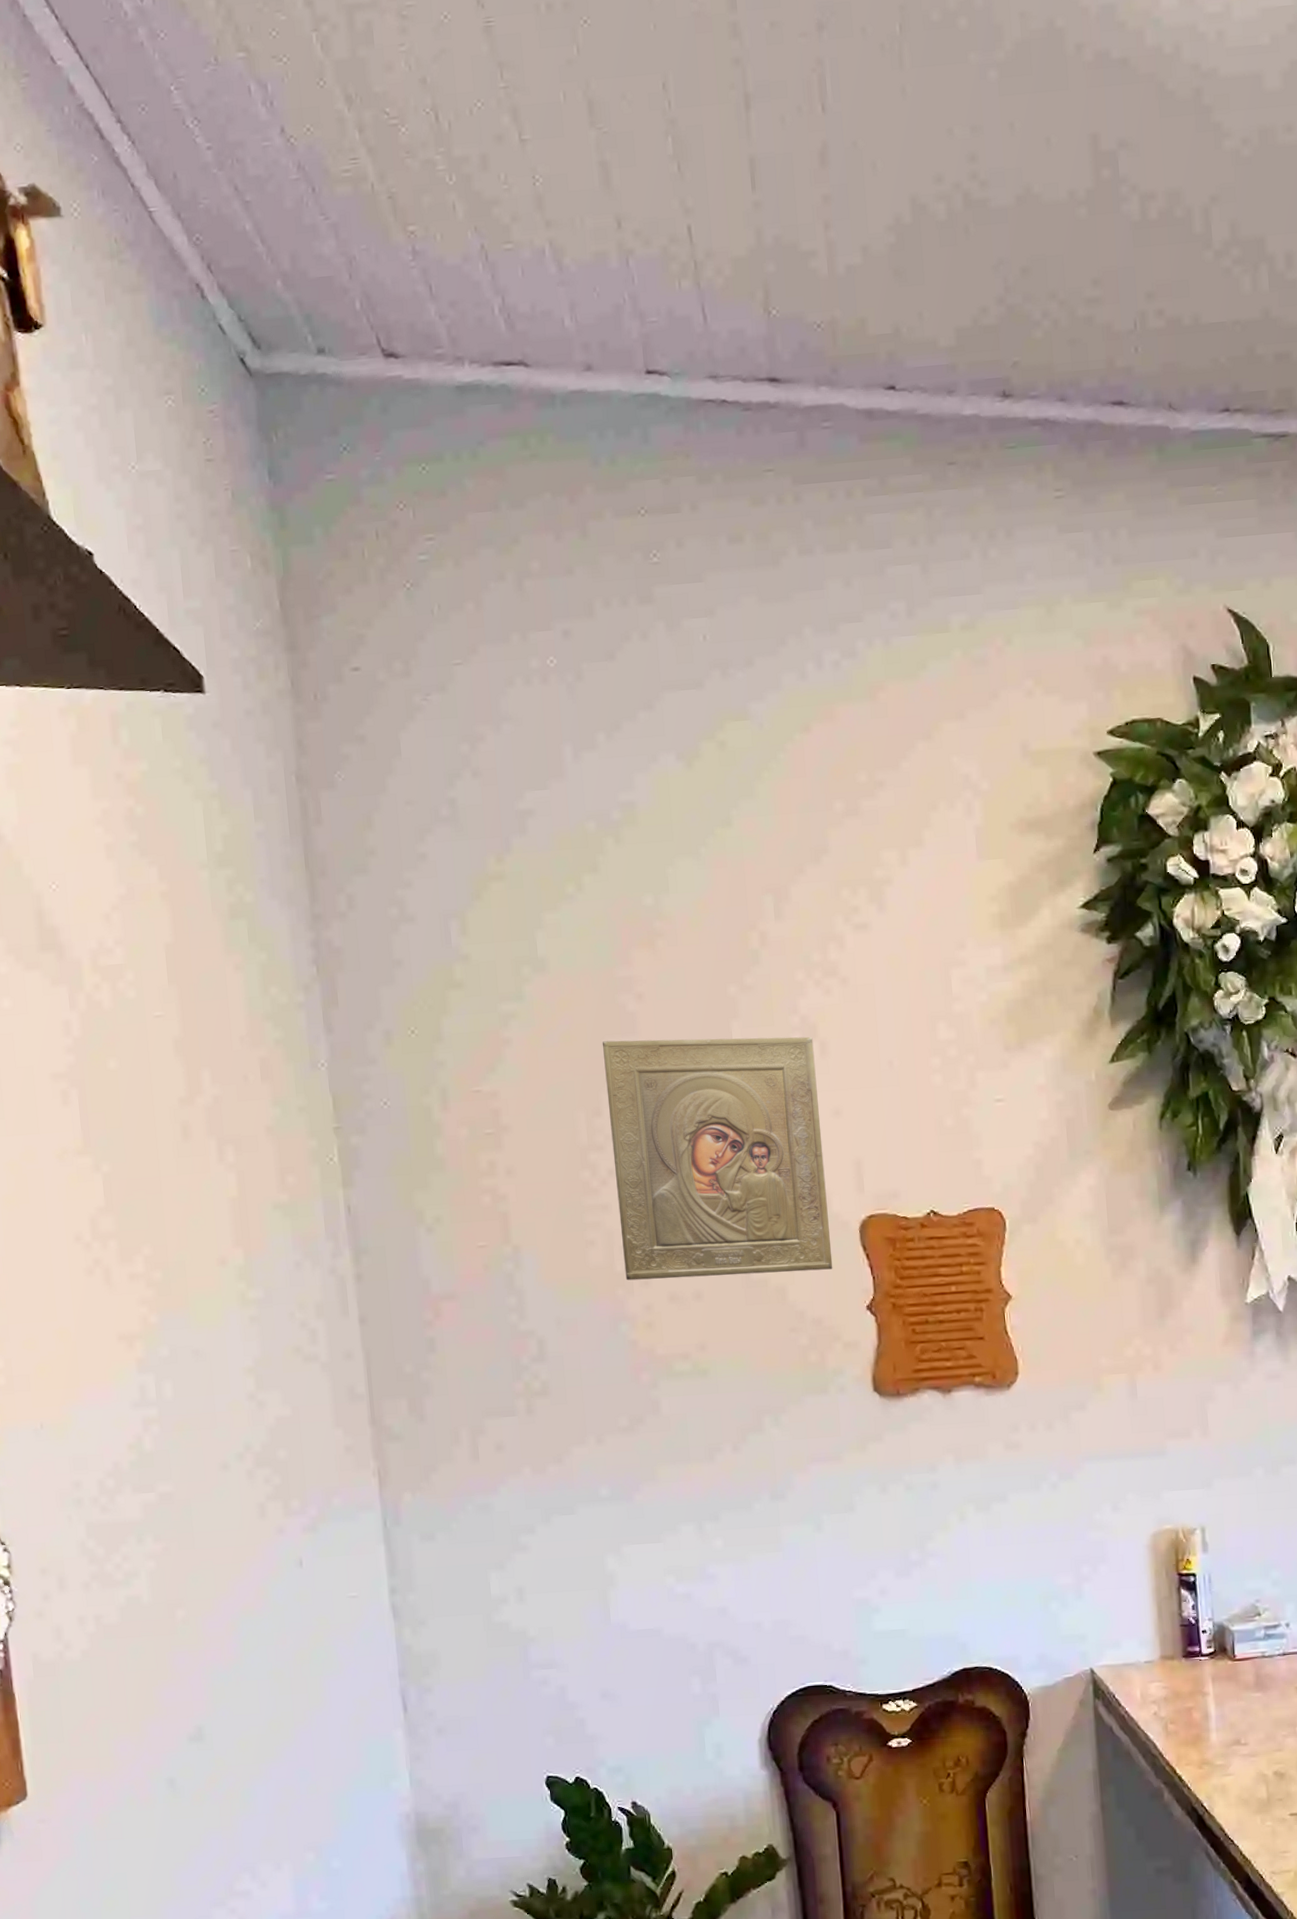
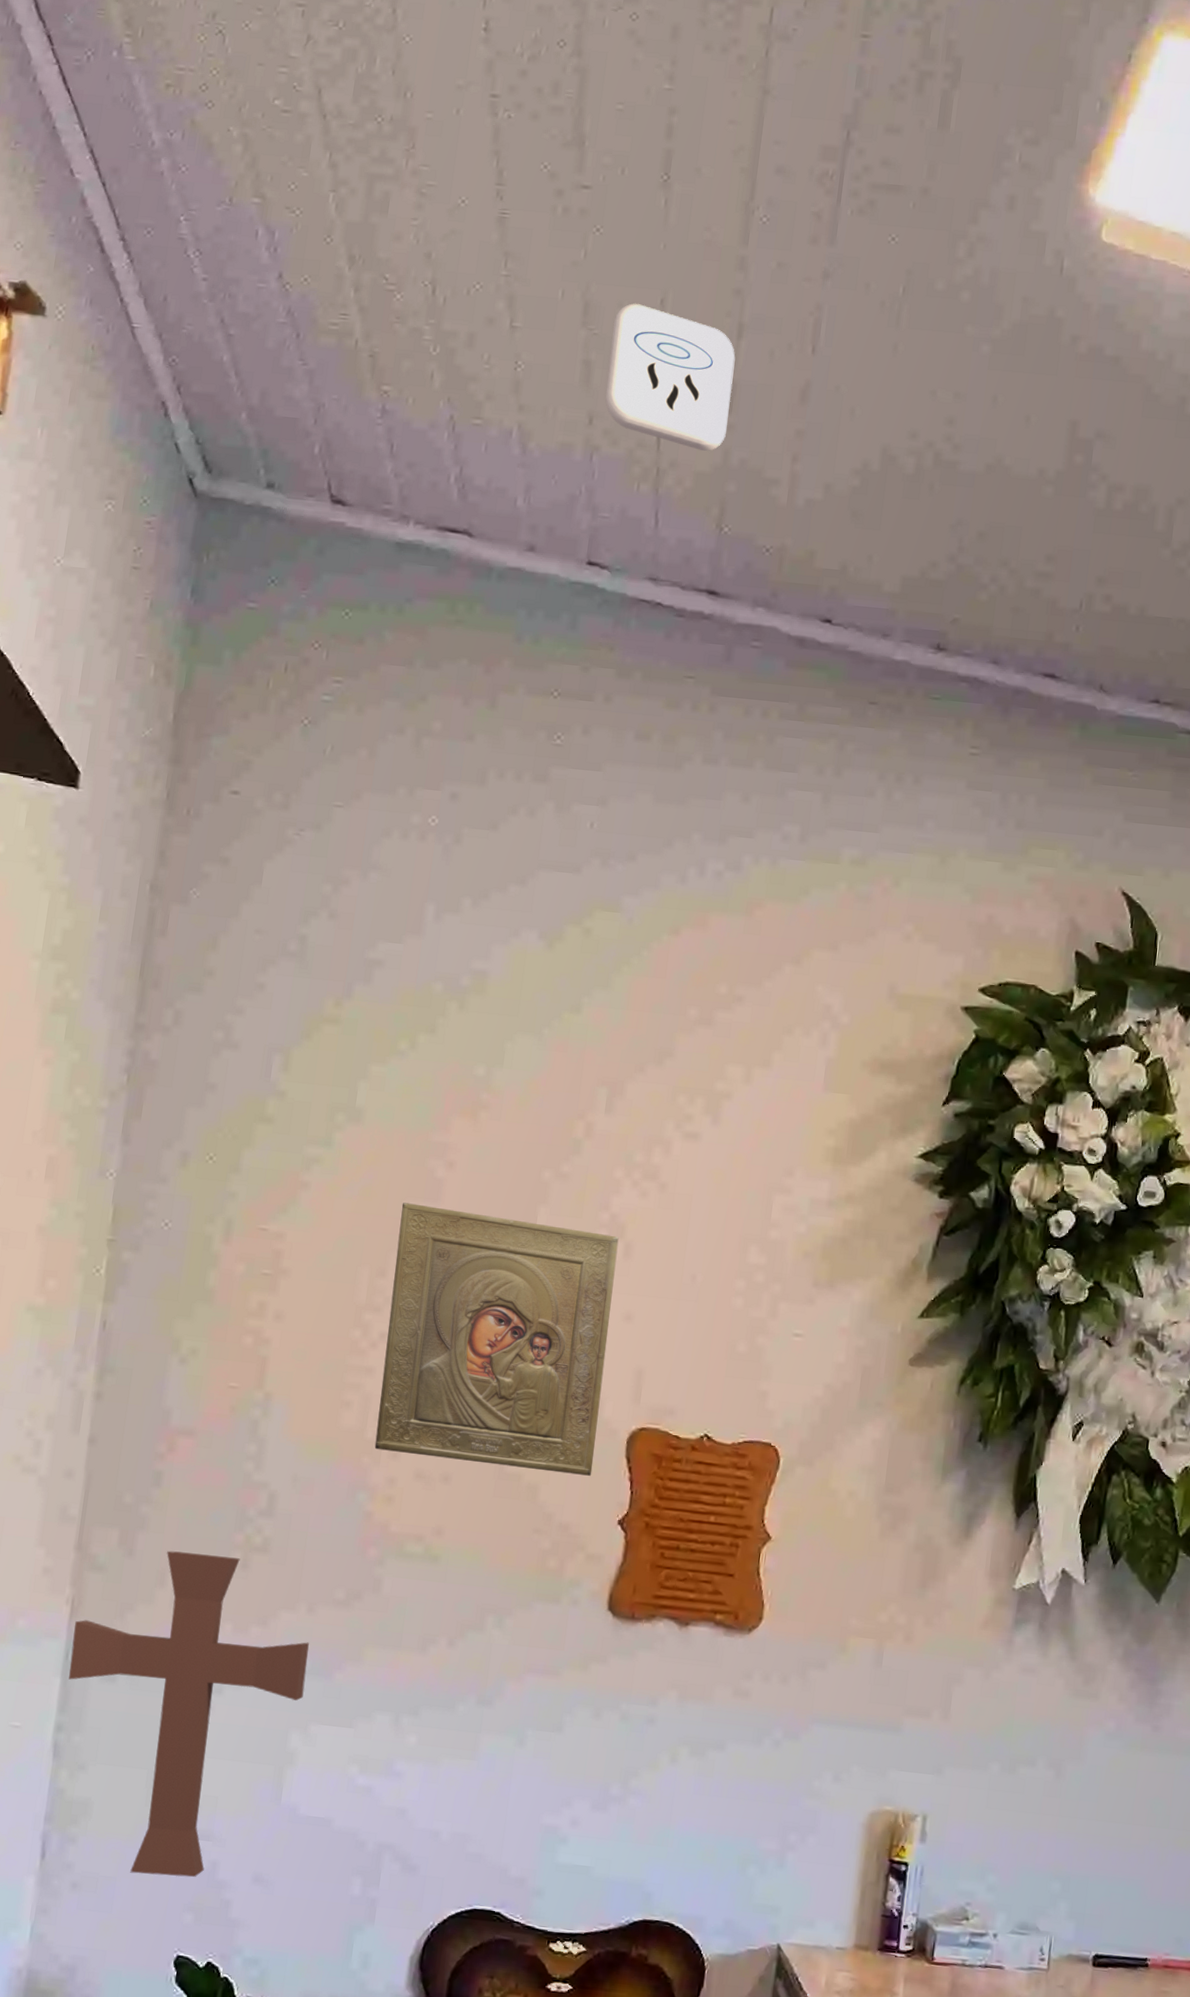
decorative cross: none [386,1405,610,1710] -> present [69,1550,309,1878]
smoke detector: none [621,92,755,235] -> present [605,303,736,451]

